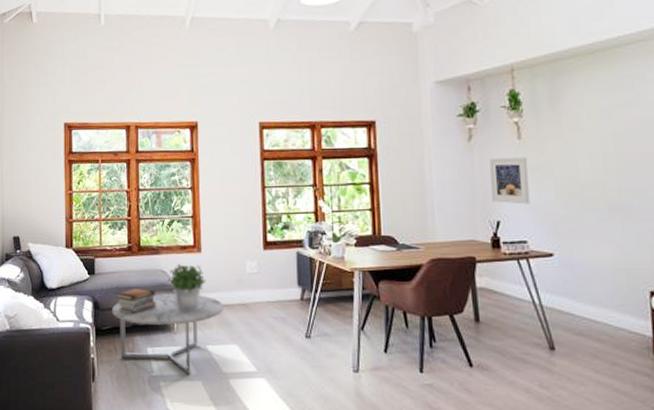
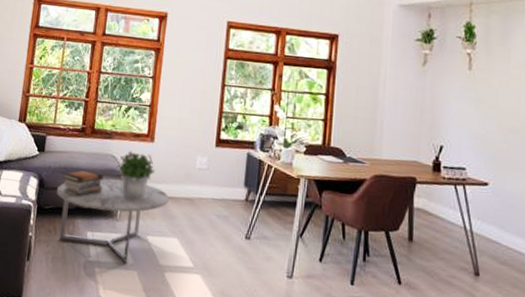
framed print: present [489,157,530,204] -> none [438,85,474,133]

